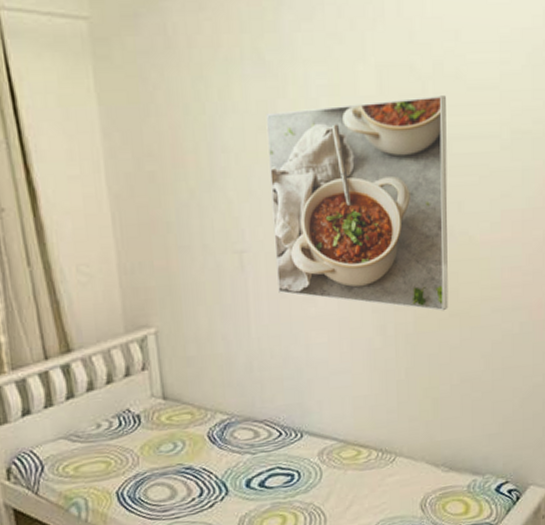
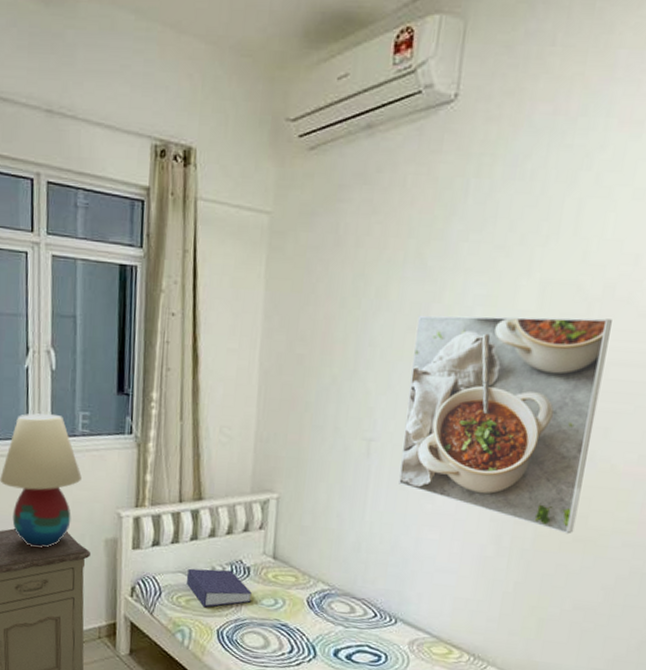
book: none [70,422,148,471] -> present [187,568,252,608]

